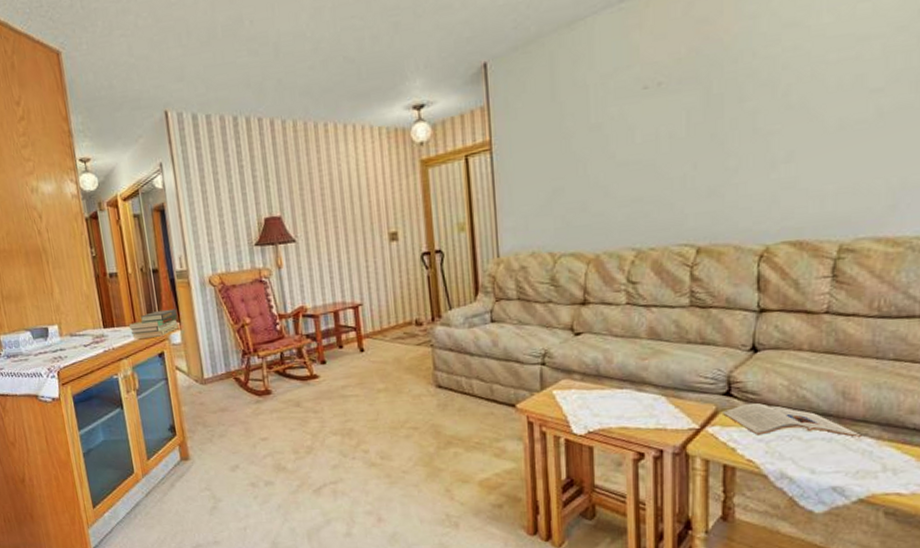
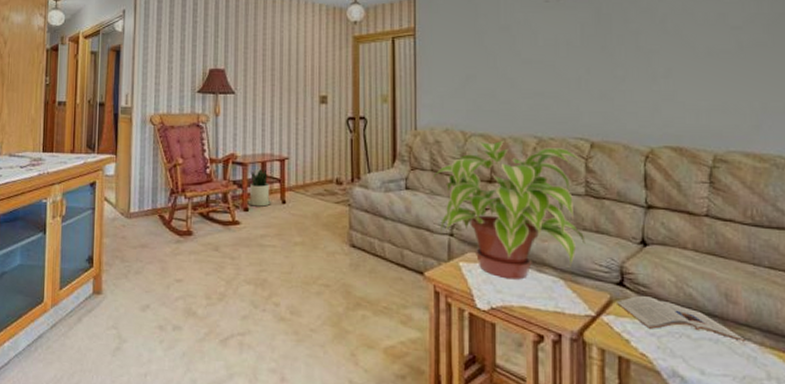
books: present [129,308,179,340] -> none [68,141,116,167]
planter: none [323,319,349,358] -> present [247,169,271,207]
plant: none [519,257,690,402] -> present [432,140,586,280]

